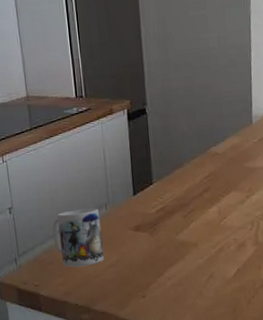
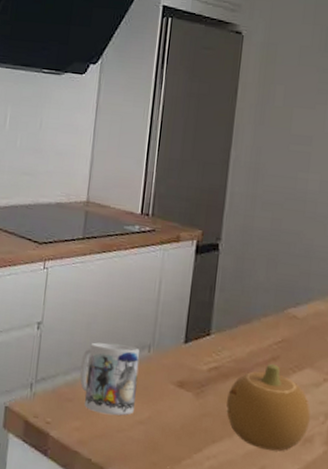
fruit: none [175,194,241,261] -> present [226,363,311,452]

